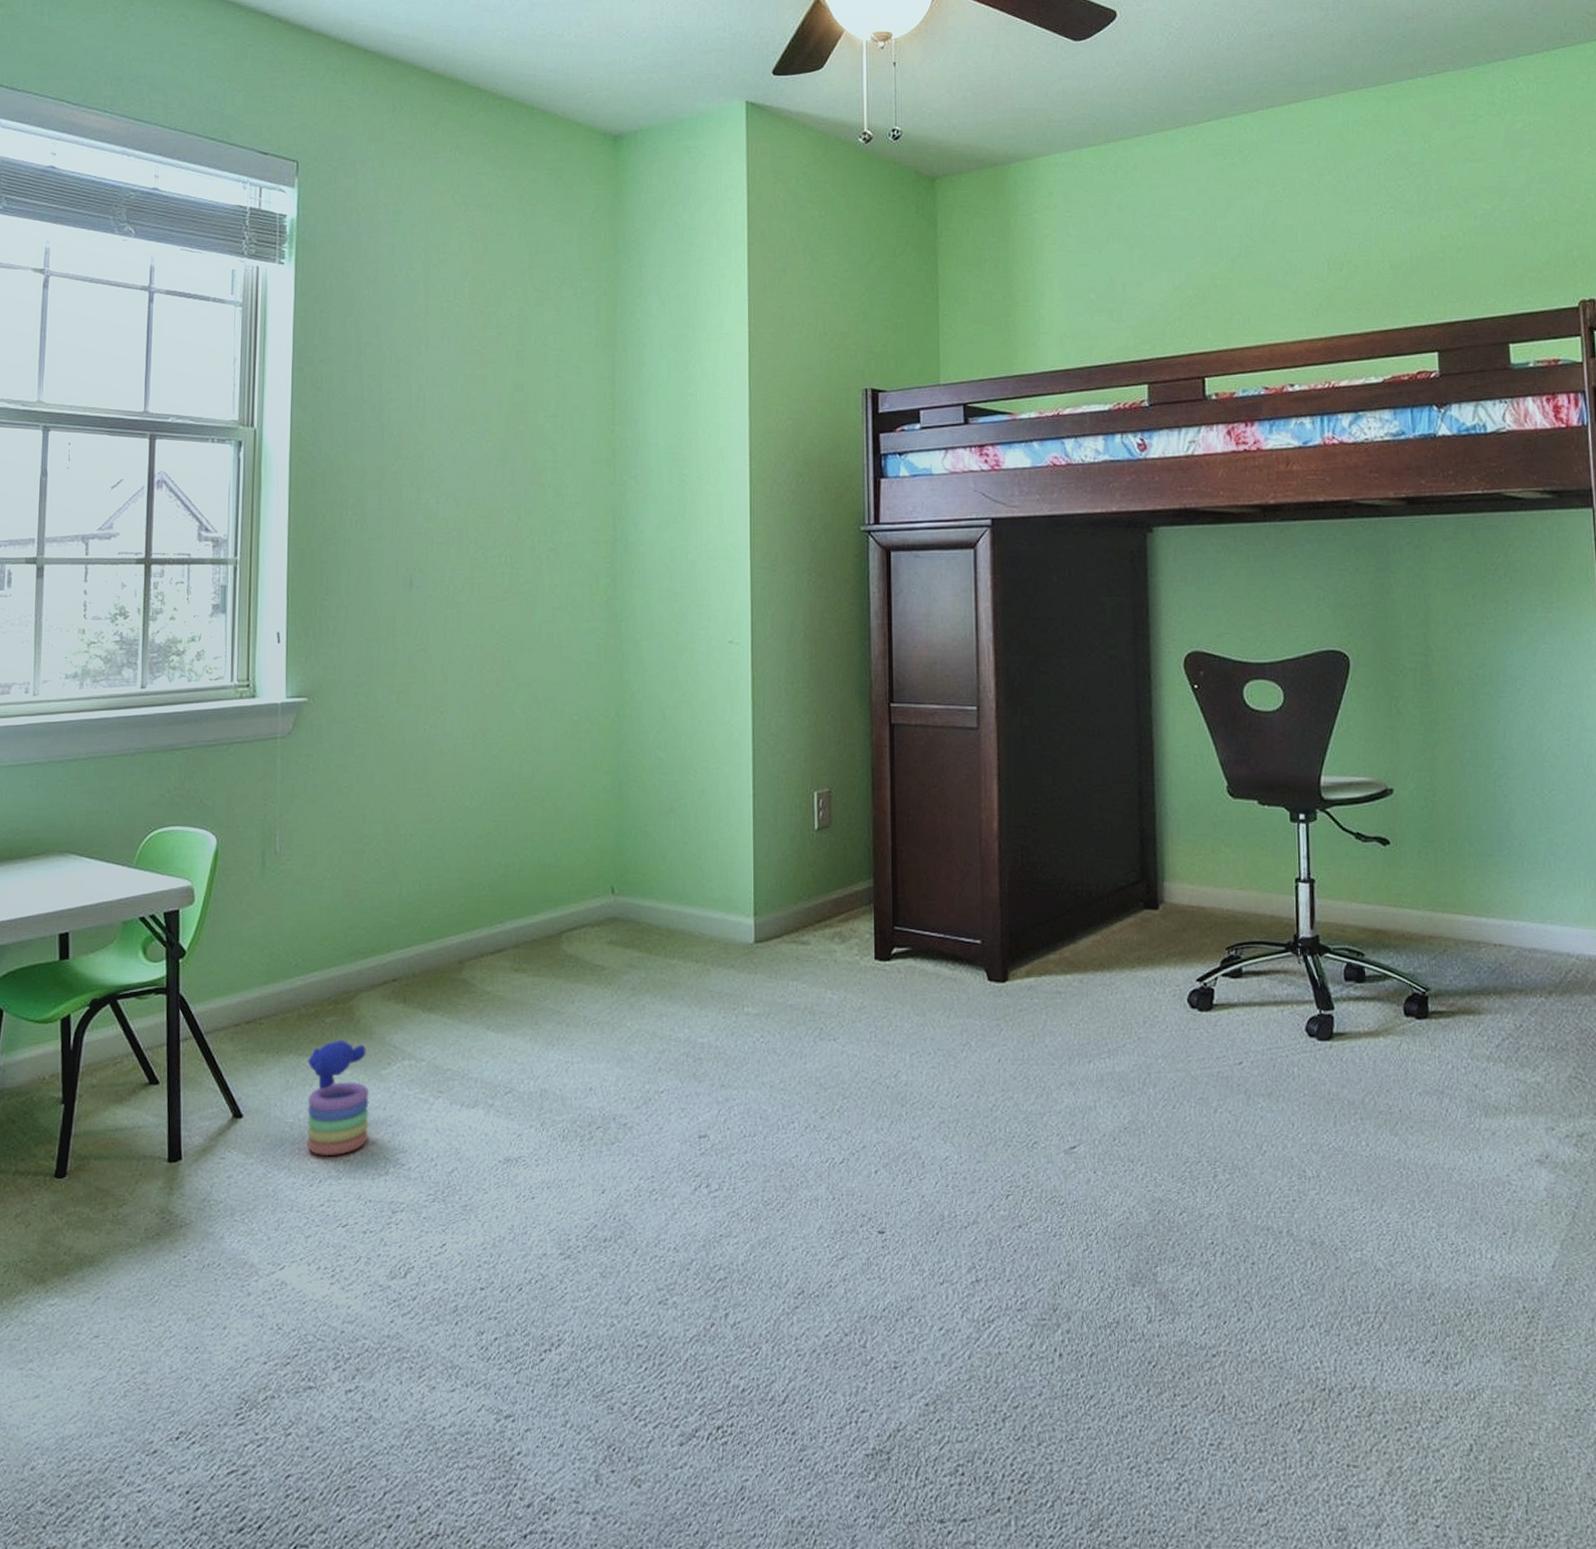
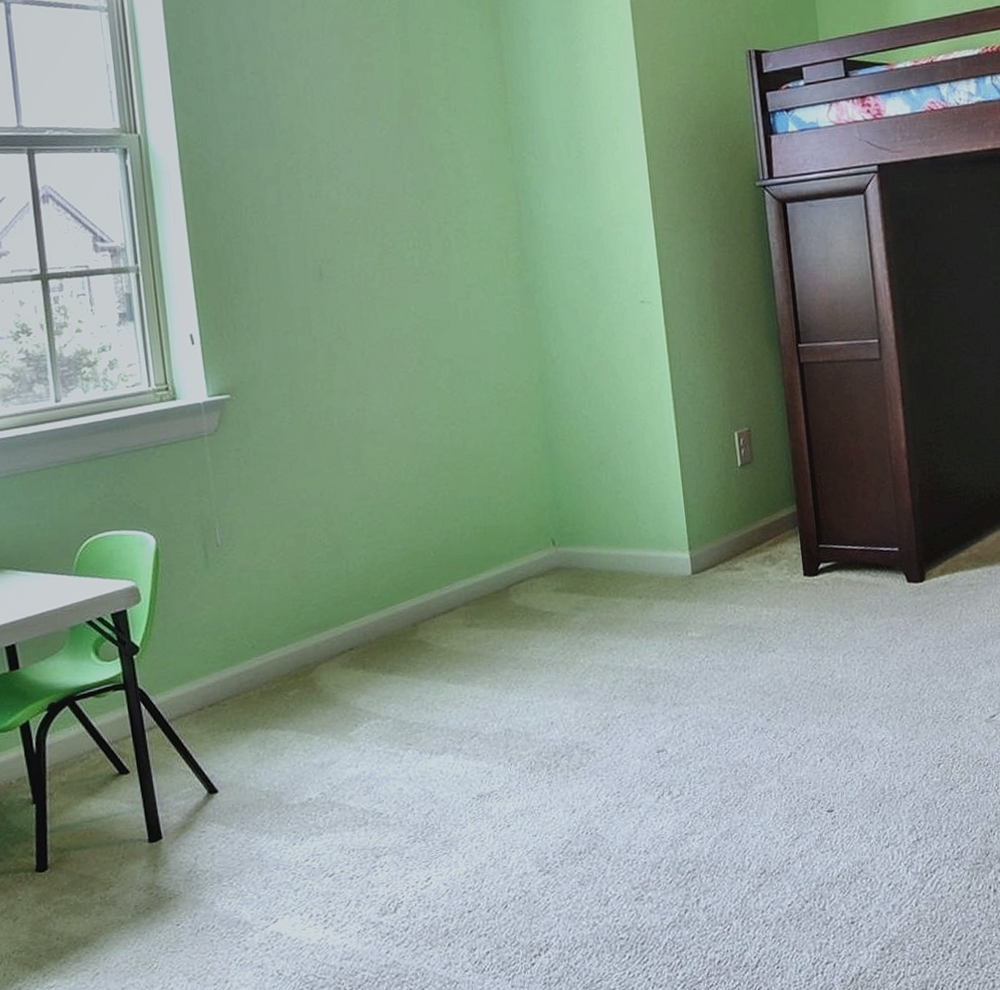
stacking toy: present [307,1039,369,1157] -> none [275,709,345,816]

